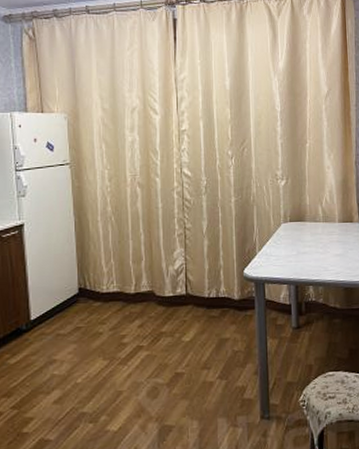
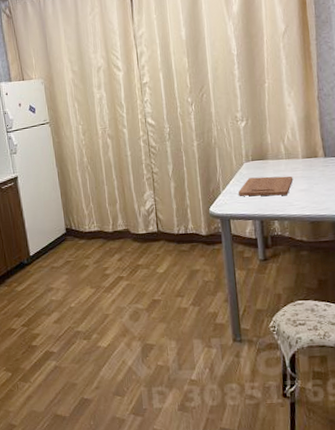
cutting board: none [274,239,330,260] -> present [238,176,294,196]

